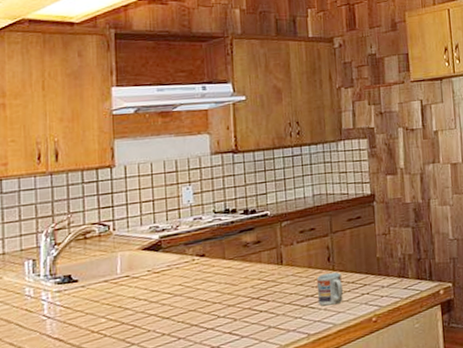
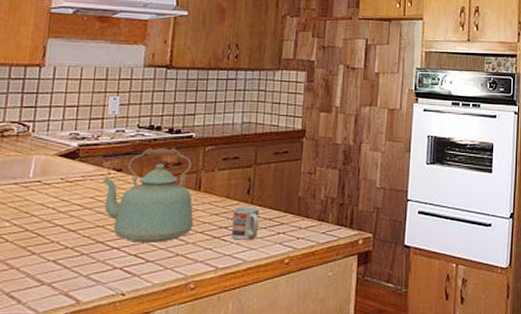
kettle: none [188,228,281,321] -> present [102,148,194,243]

